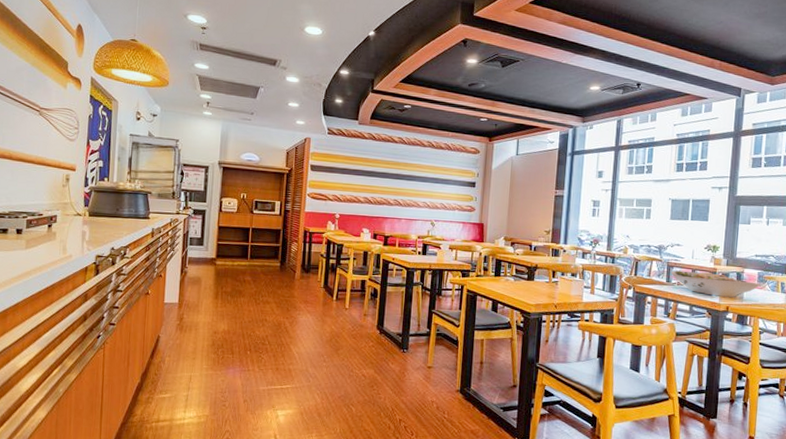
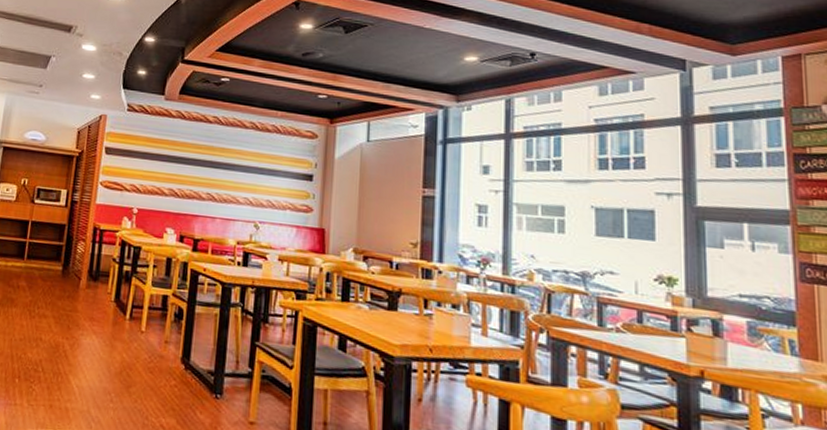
salad: present [671,270,760,298] -> none [604,309,753,359]

